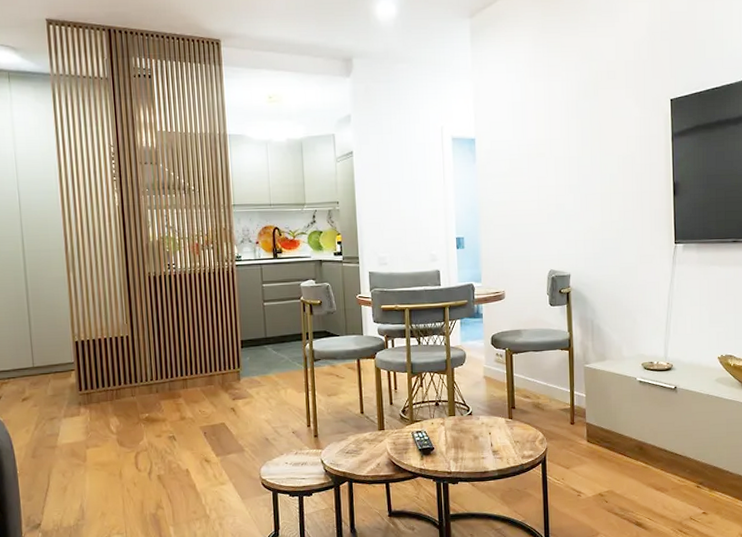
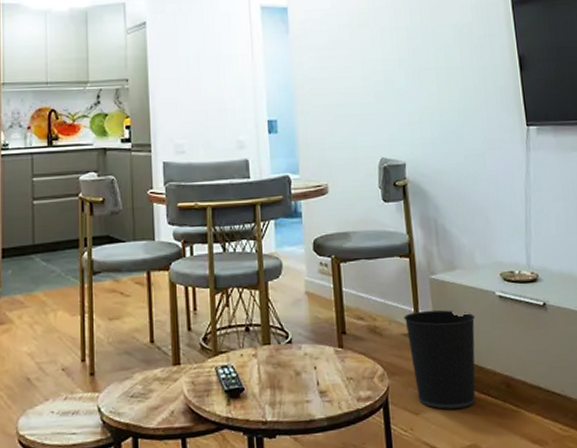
wastebasket: none [561,391,619,465] -> present [403,309,476,409]

